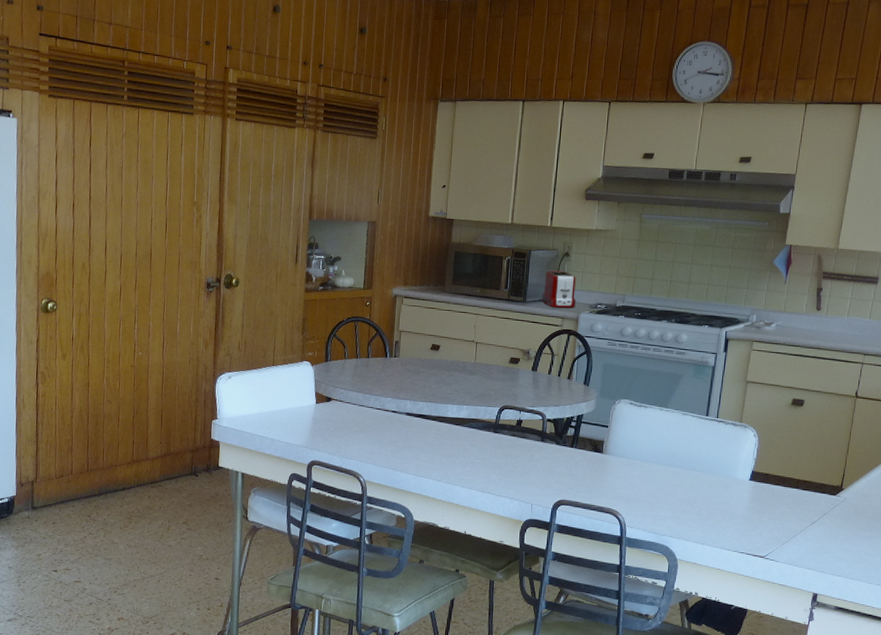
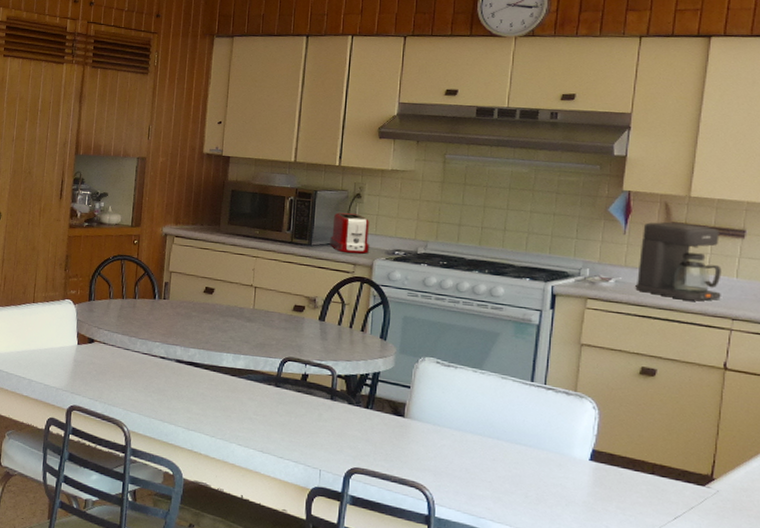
coffee maker: none [791,271,859,340] -> present [635,221,722,301]

